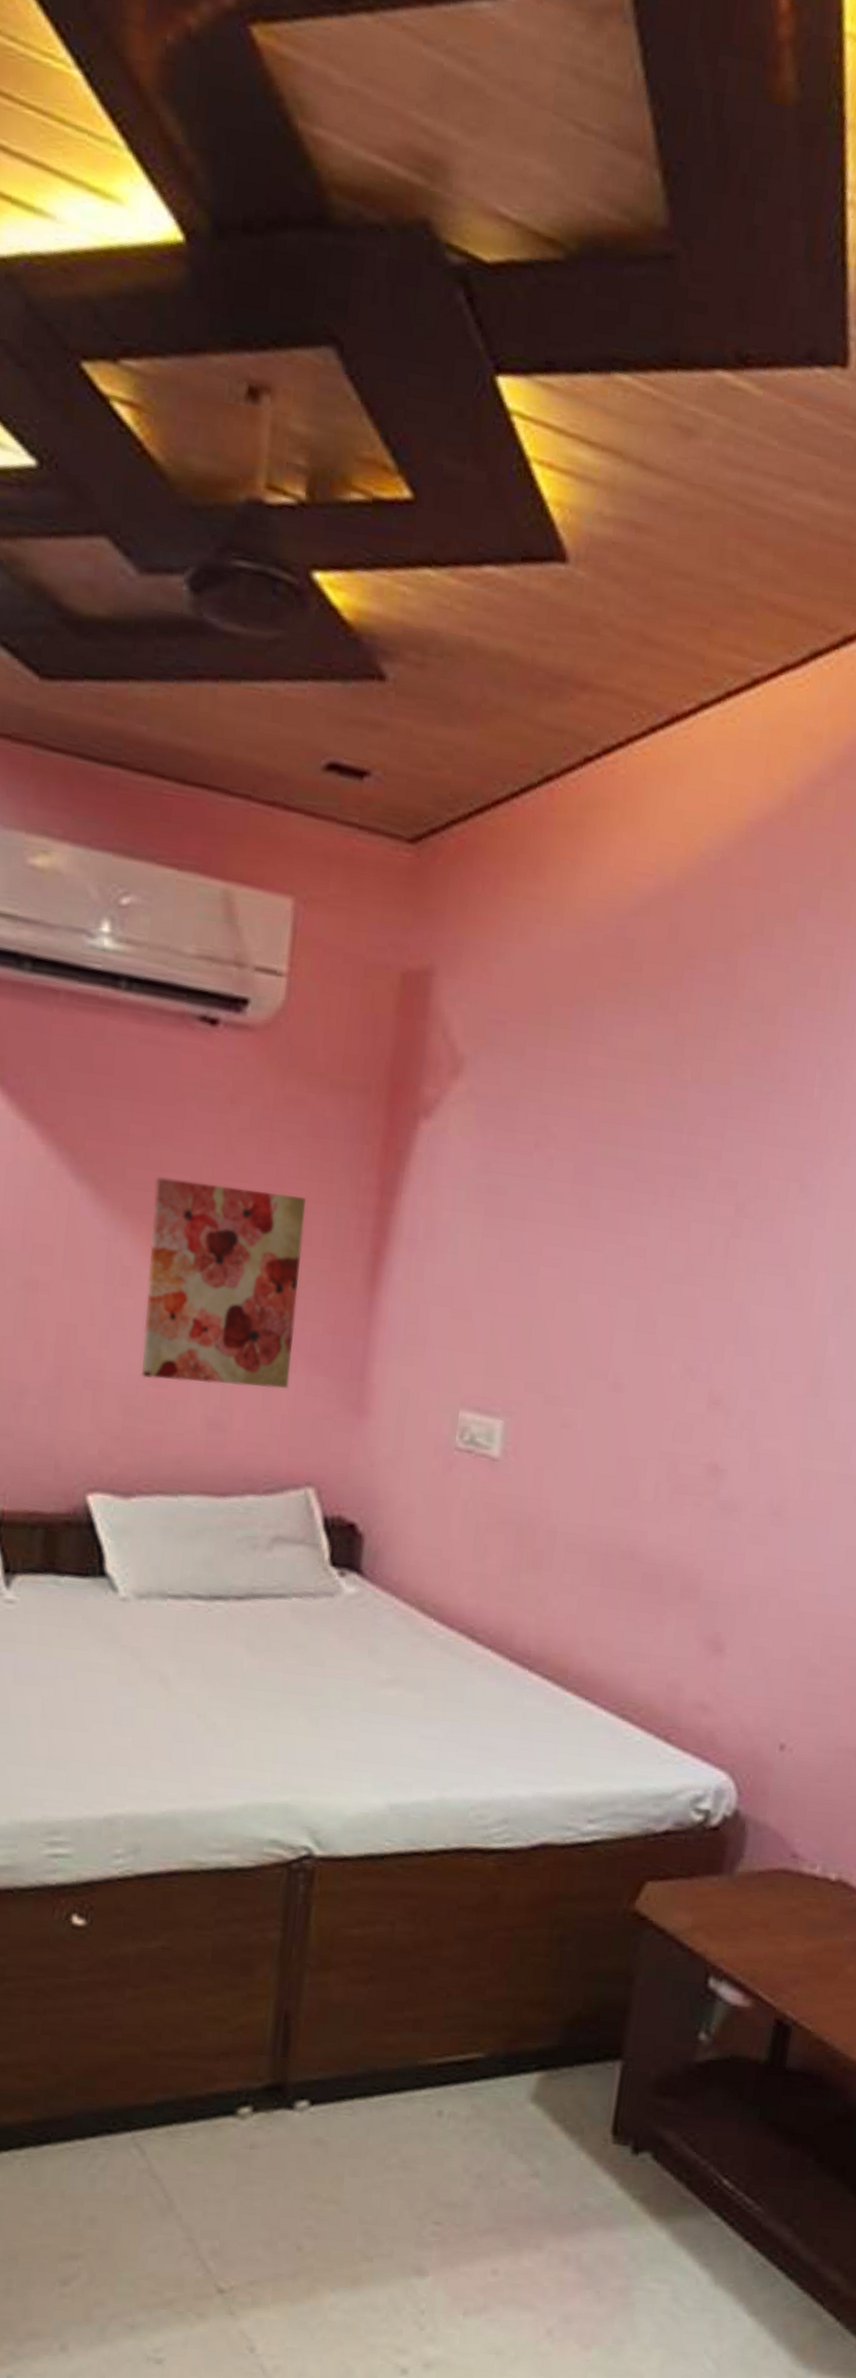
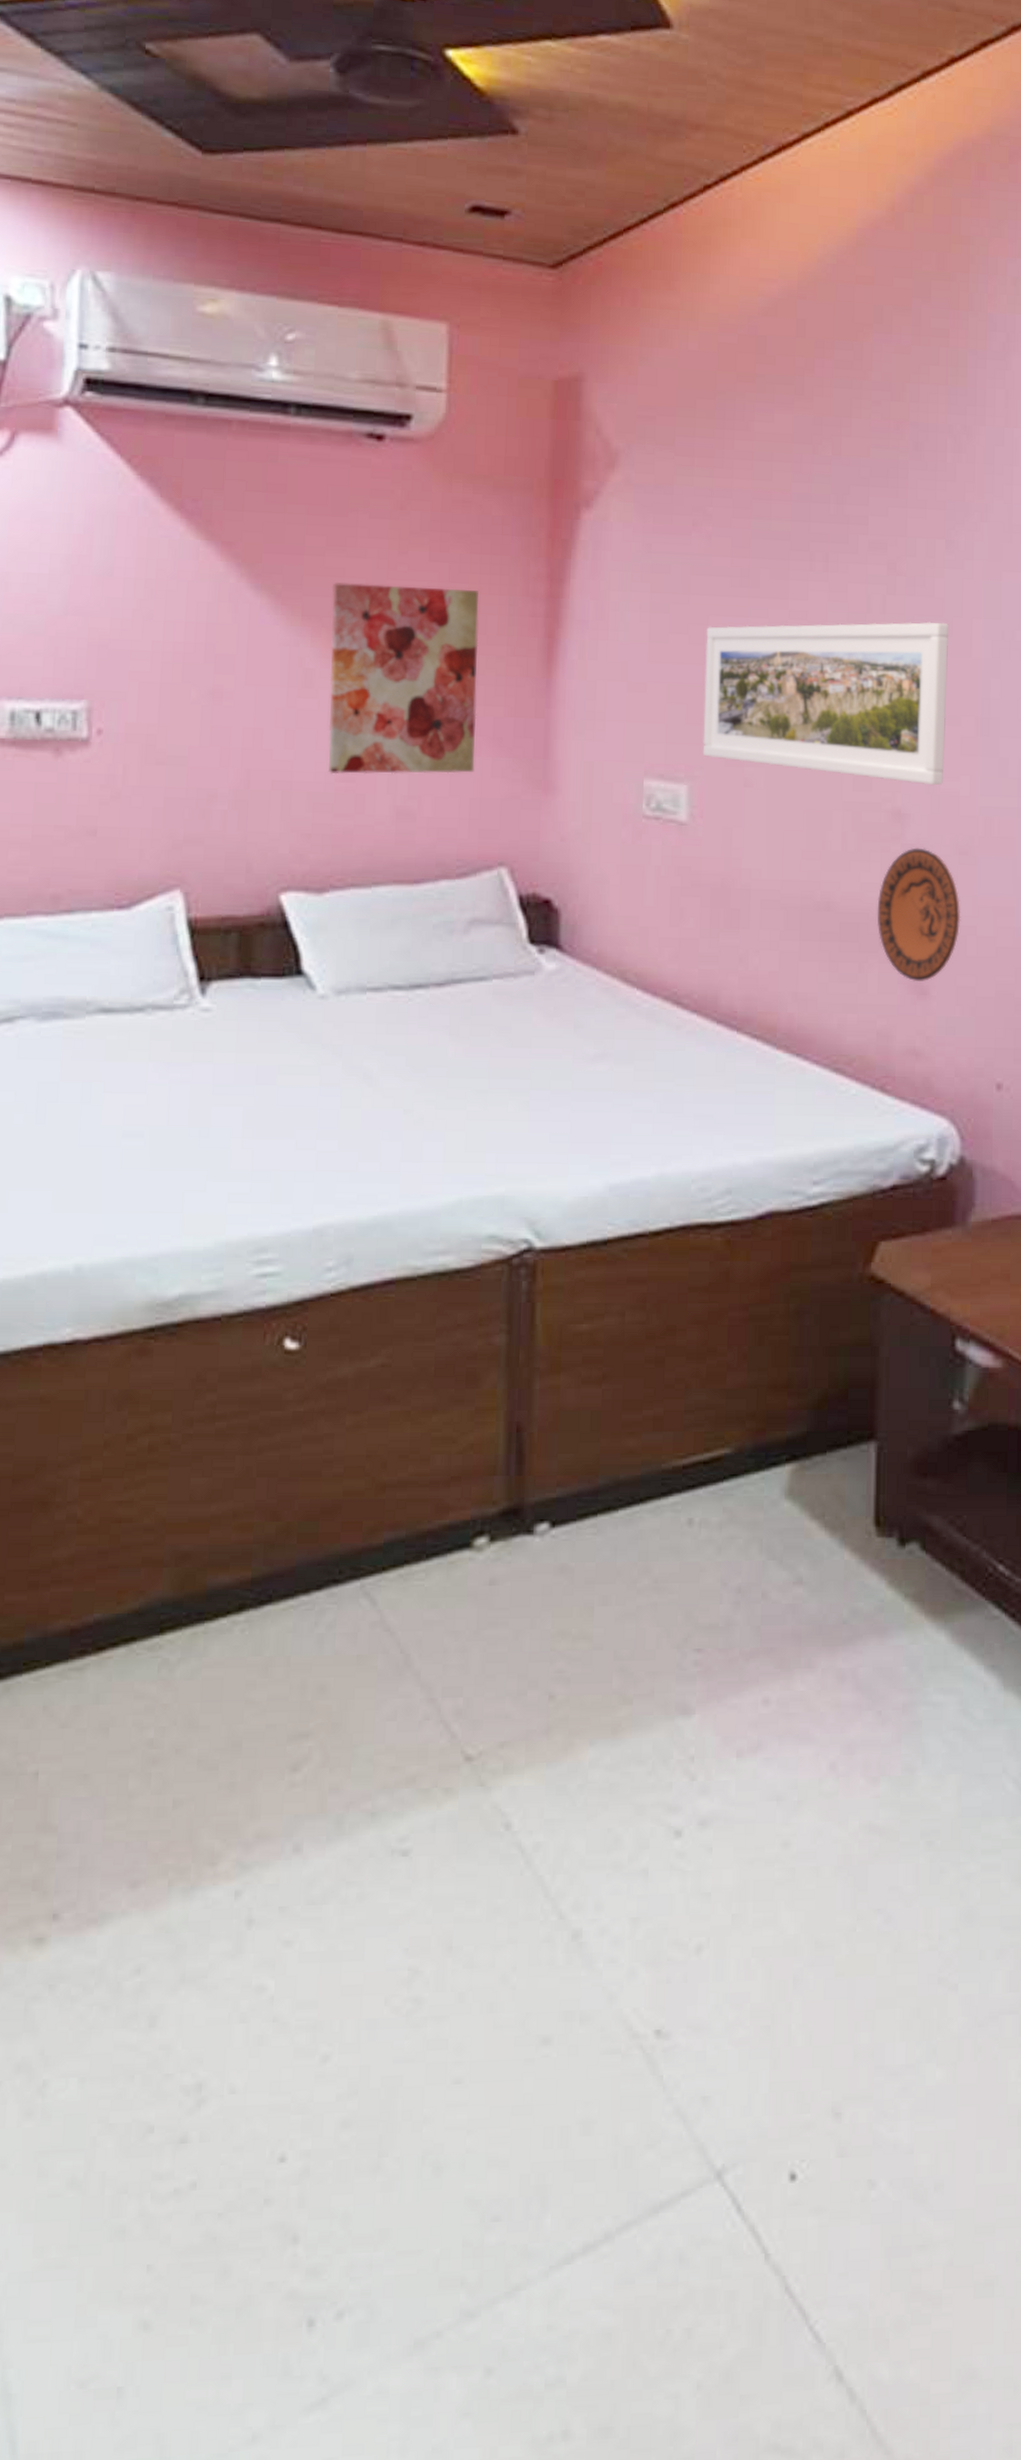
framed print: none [522,1256,792,1443] -> present [702,621,949,786]
decorative plate: none [680,1504,767,1638] -> present [877,847,961,981]

